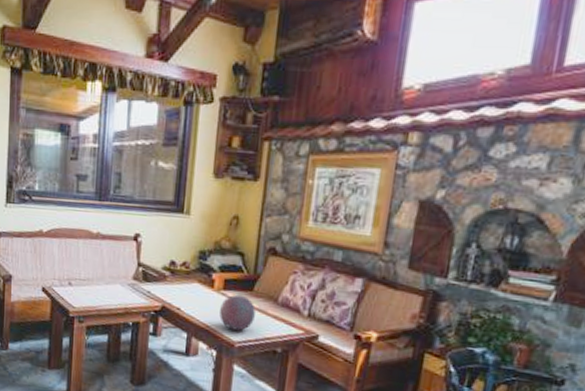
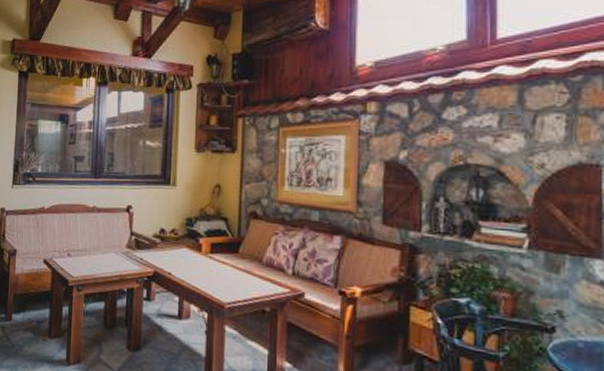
decorative ball: present [219,294,256,331] -> none [209,257,242,292]

